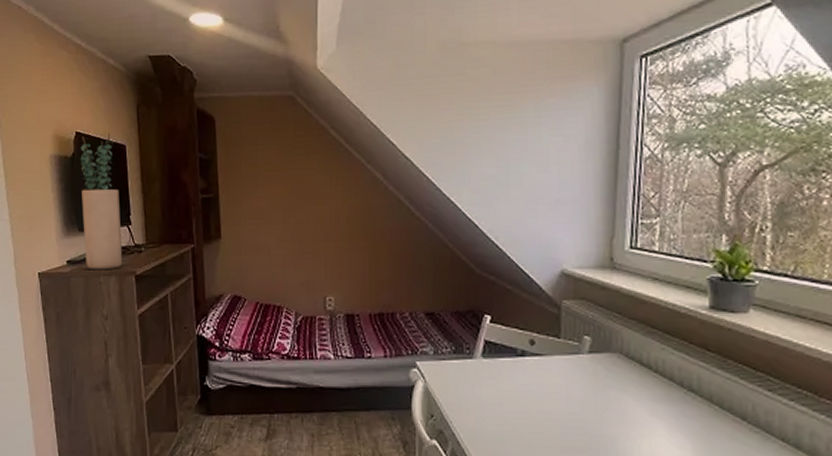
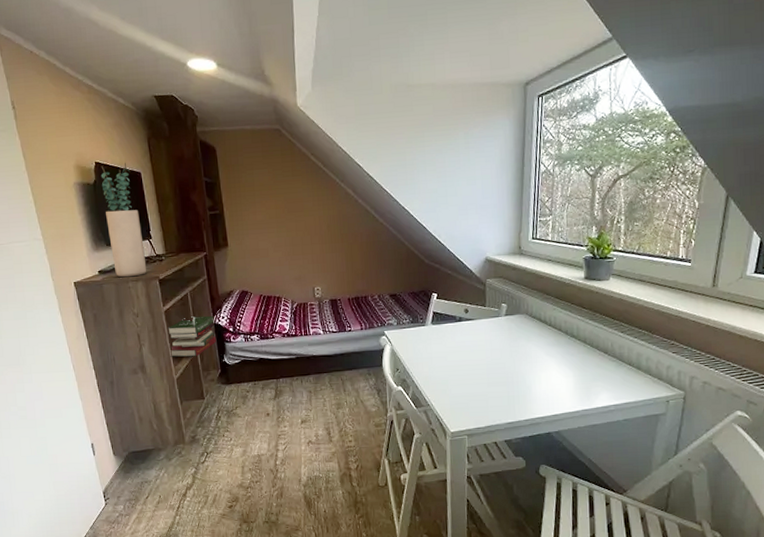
books: none [140,324,199,376] -> present [168,315,217,357]

